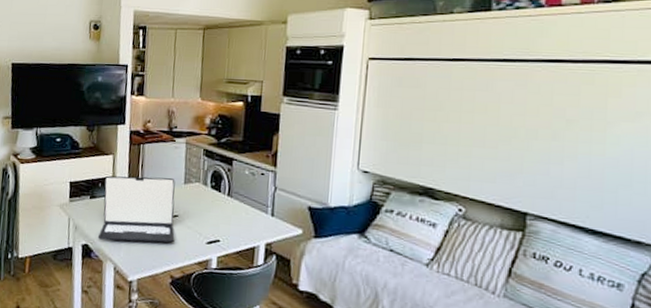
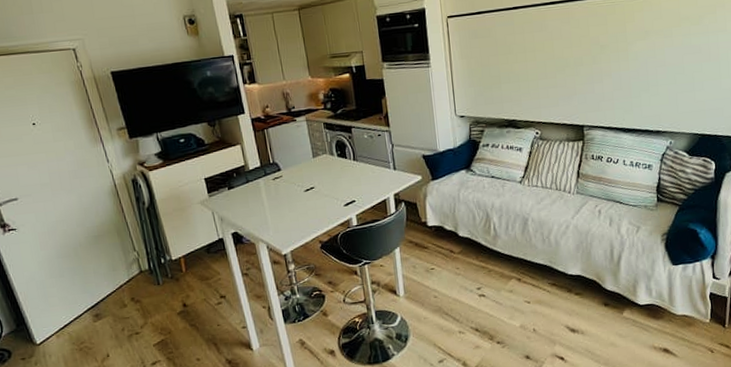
laptop: present [97,175,175,243] -> none [237,155,316,225]

